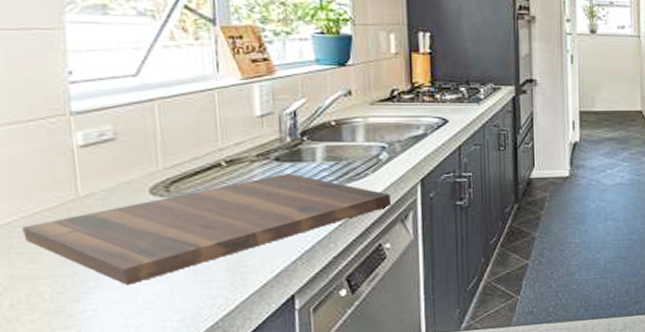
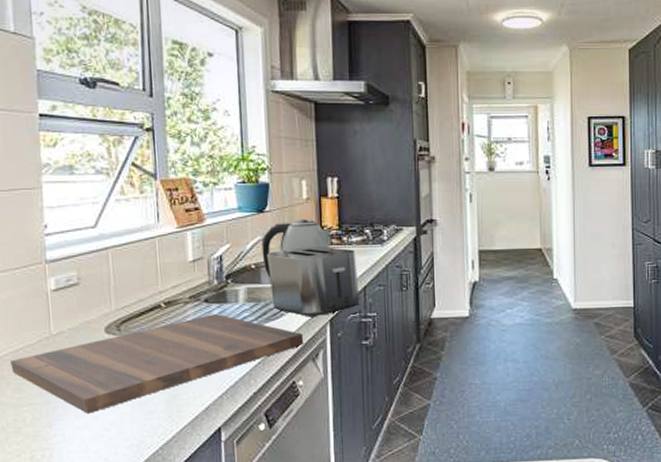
kettle: none [343,74,421,135] -> present [261,219,330,278]
toaster: none [349,104,454,177] -> present [266,247,360,317]

